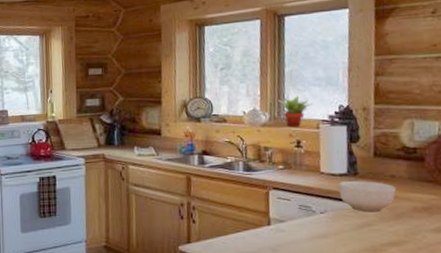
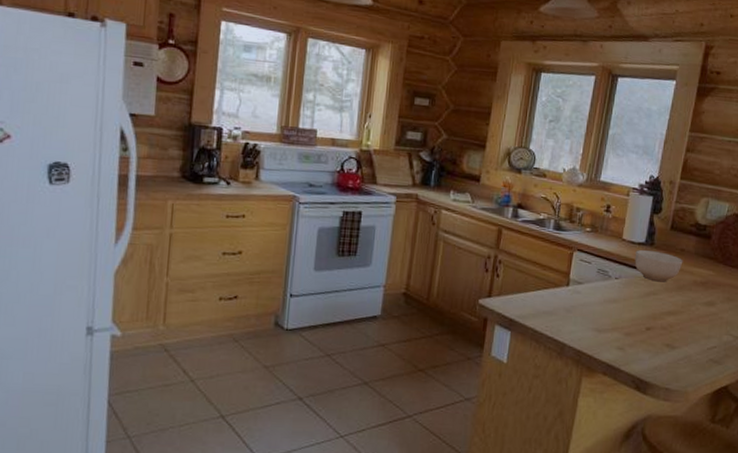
succulent plant: present [278,95,313,128] -> none [596,159,628,192]

